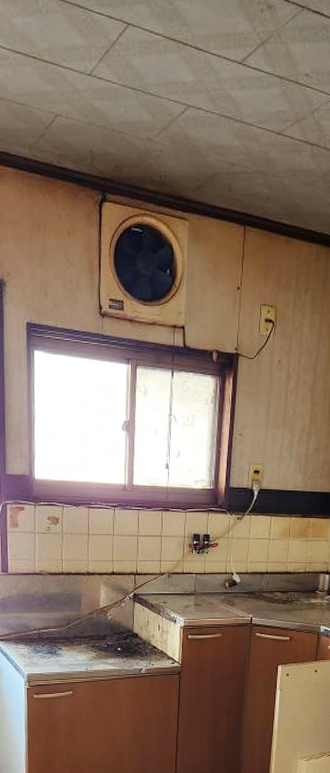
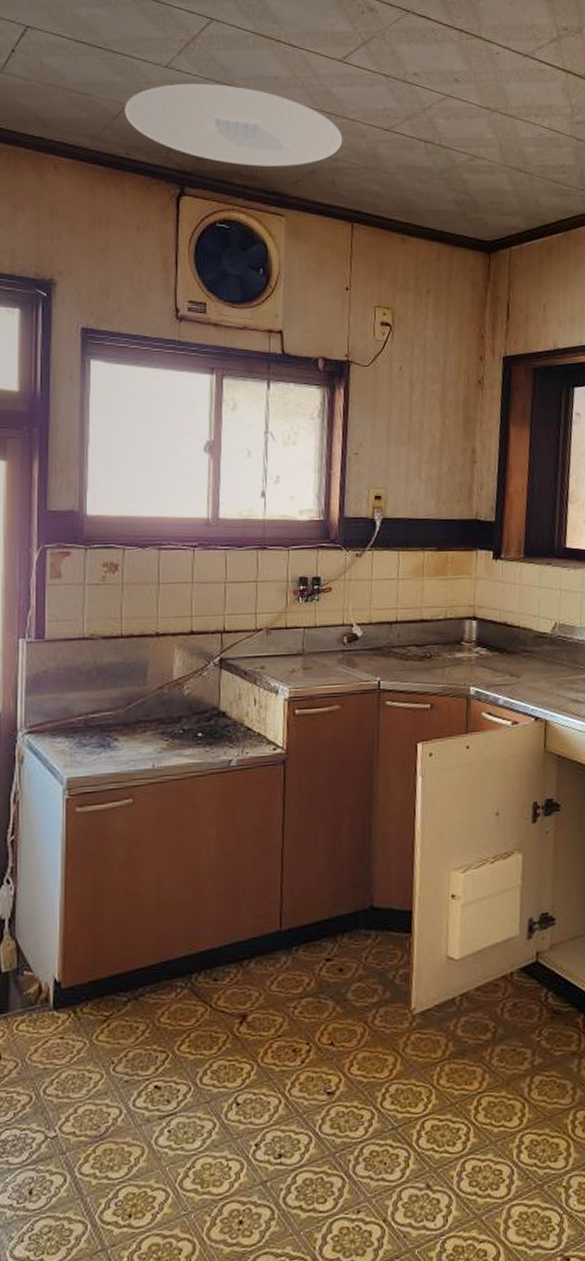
ceiling light: none [56,90,240,173] -> present [125,83,343,167]

